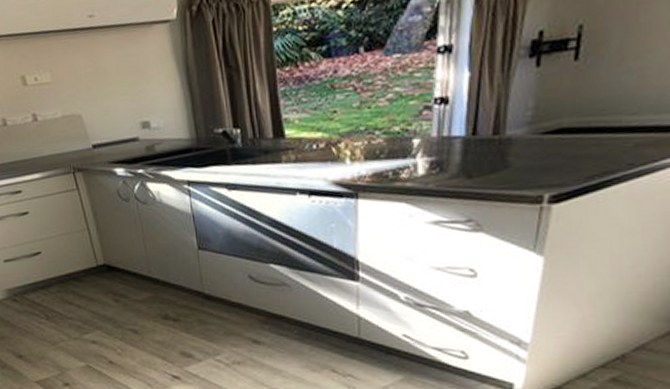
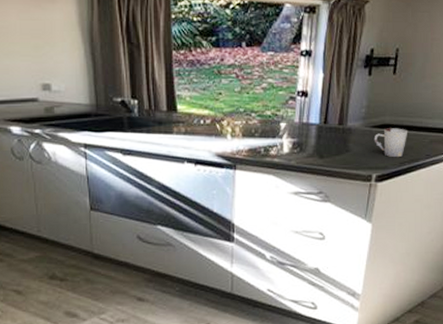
cup: none [545,131,599,172] -> present [374,128,408,158]

